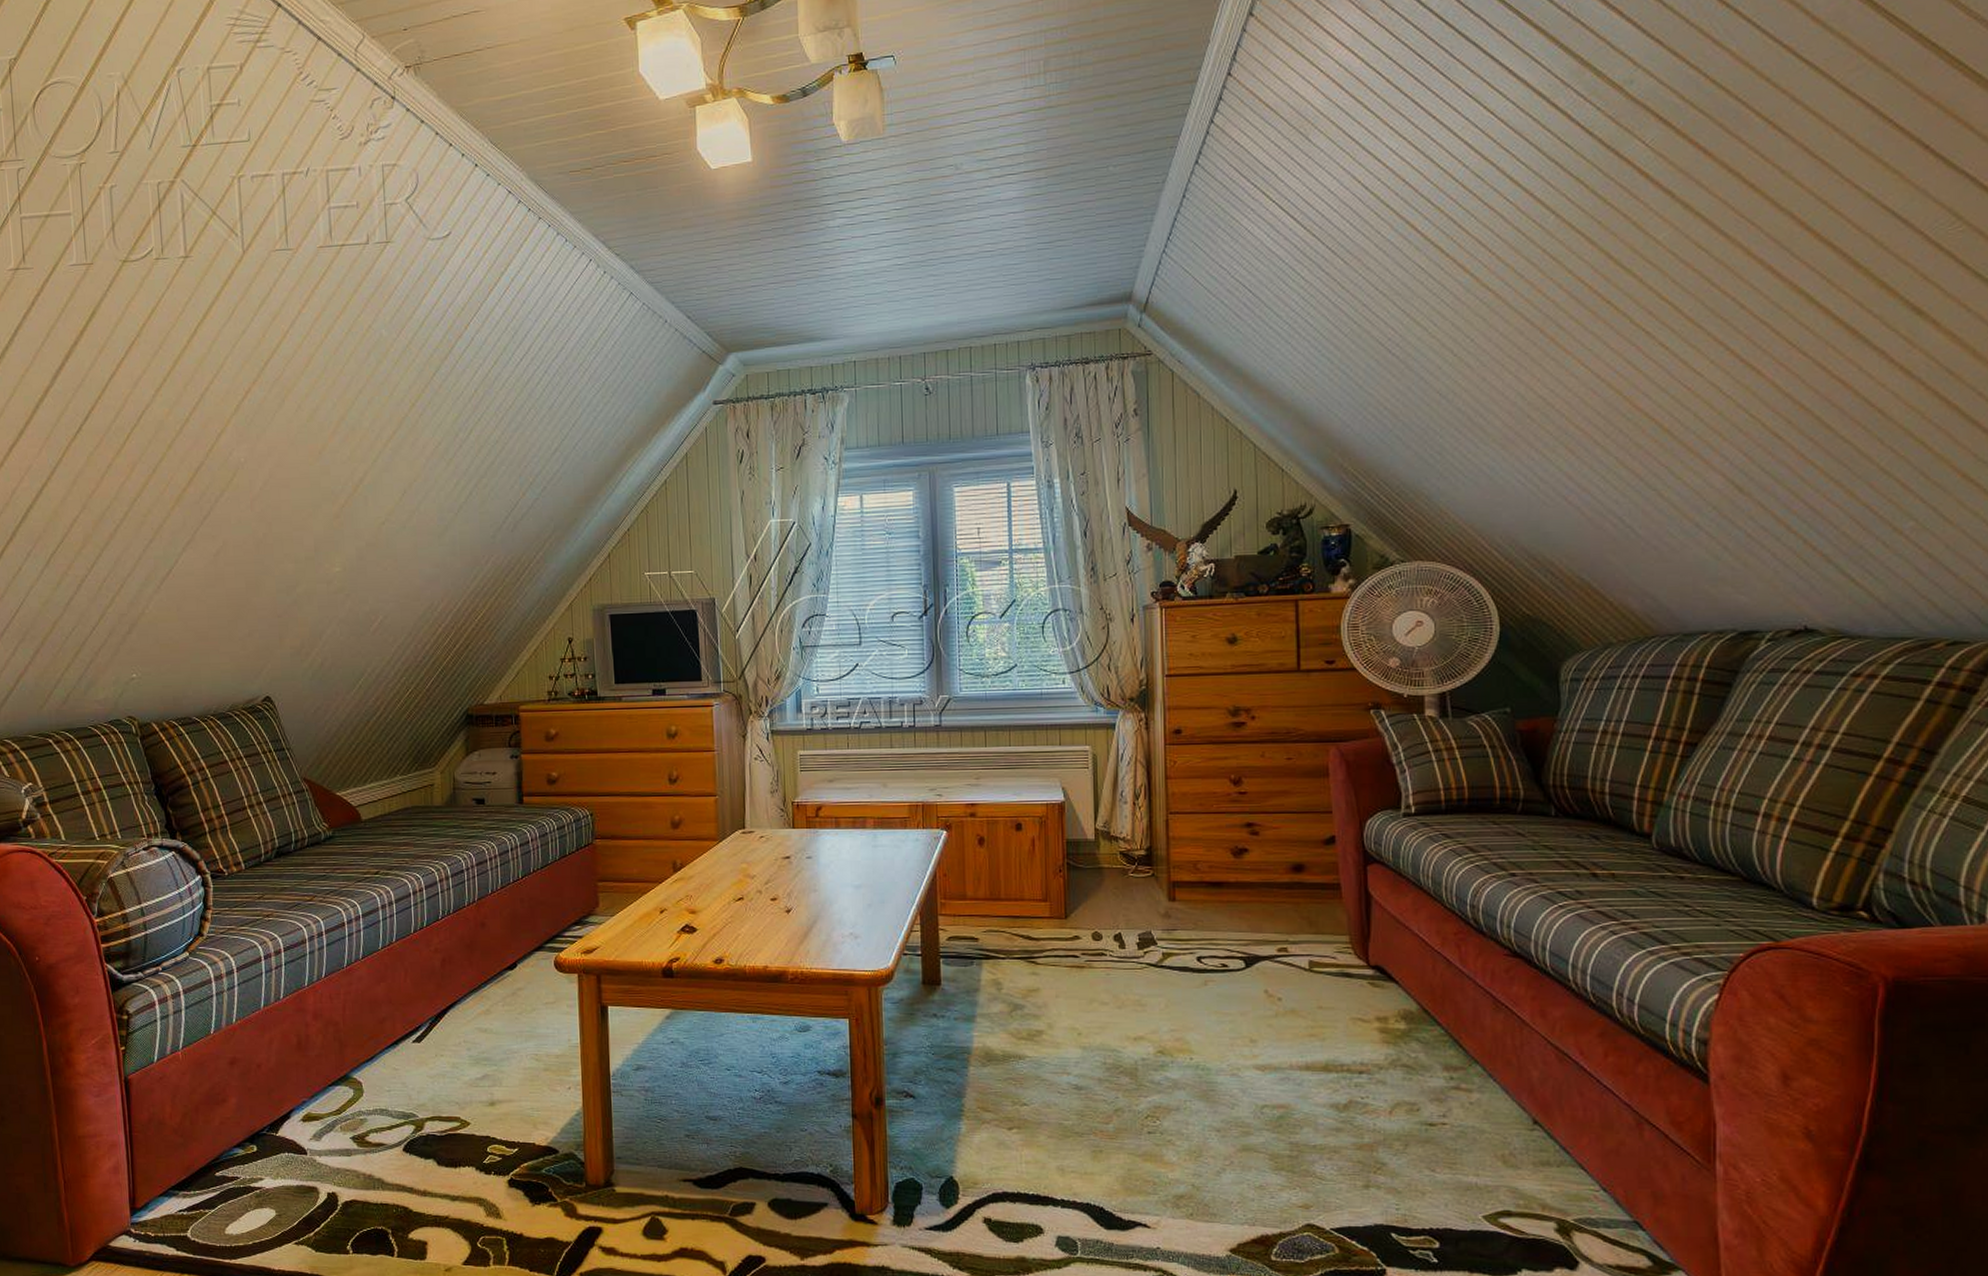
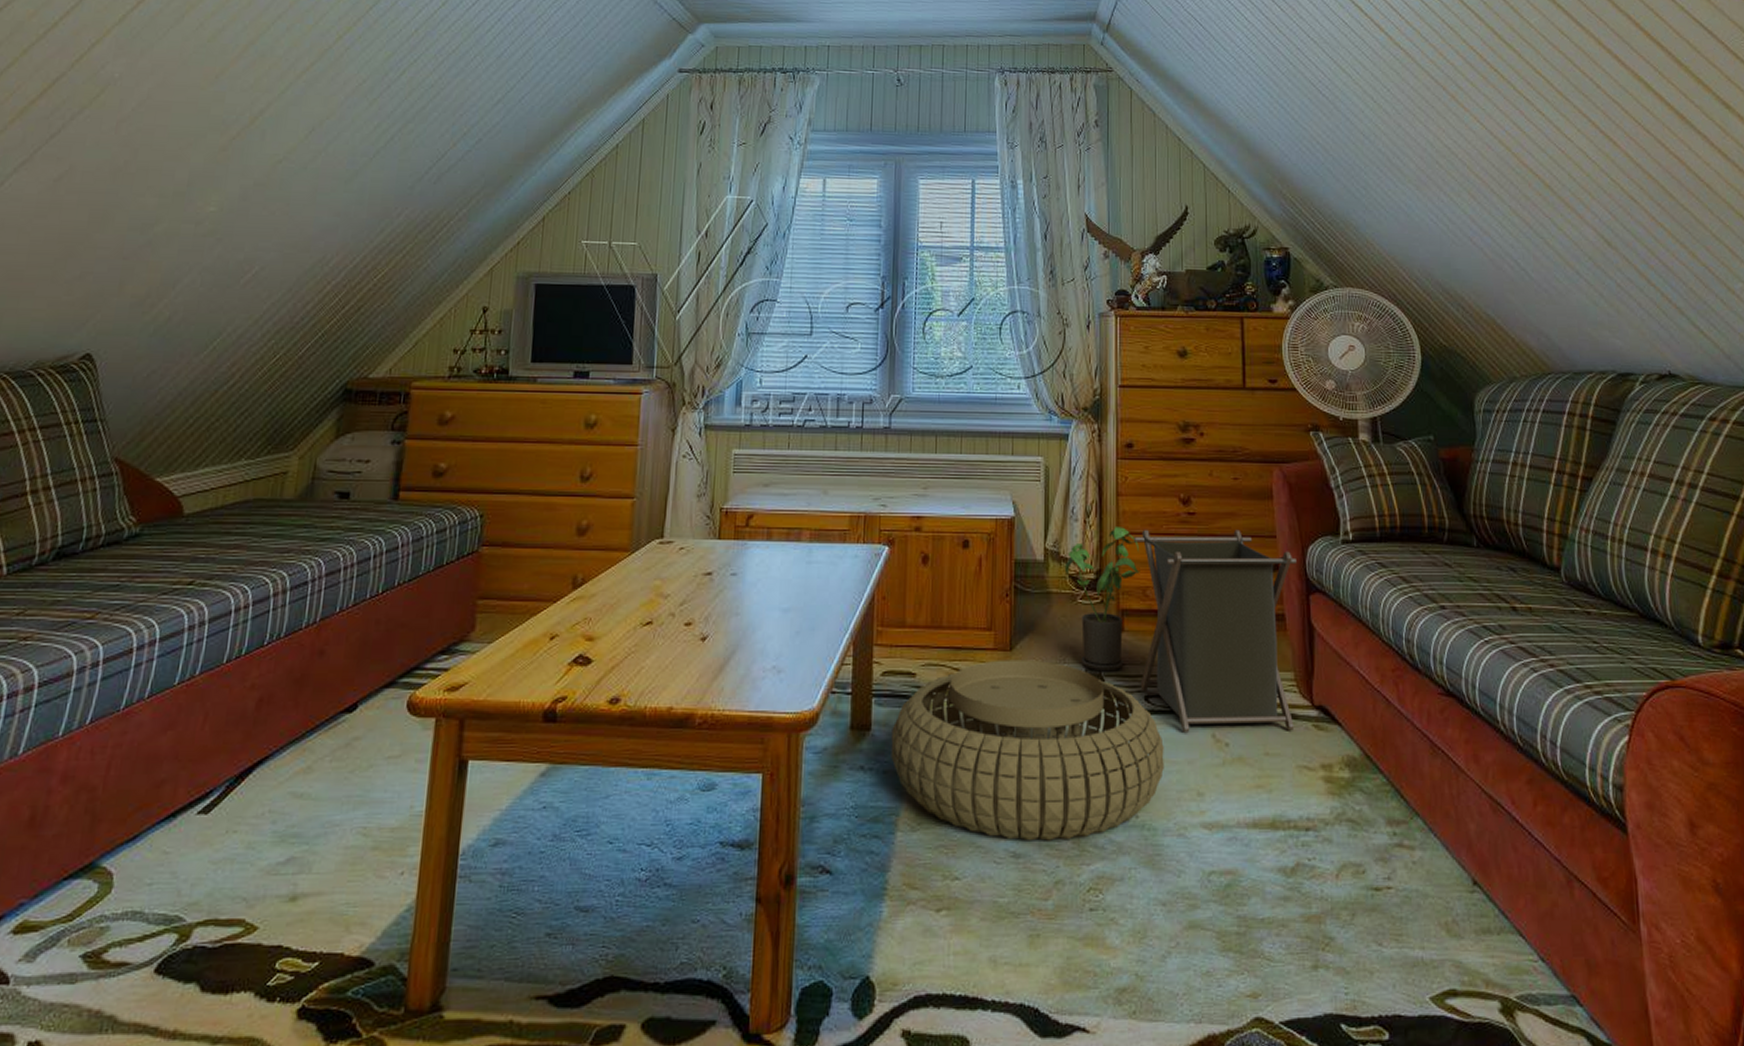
pouf: none [959,926,1217,1077] -> present [891,659,1164,841]
house plant: none [1115,806,1191,936] -> present [1064,525,1140,672]
laundry basket: none [1183,806,1354,988] -> present [1133,529,1297,732]

